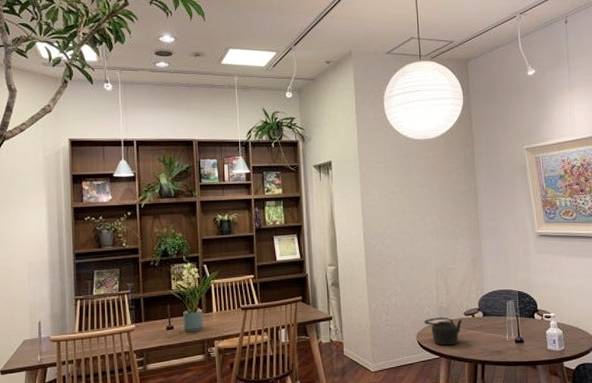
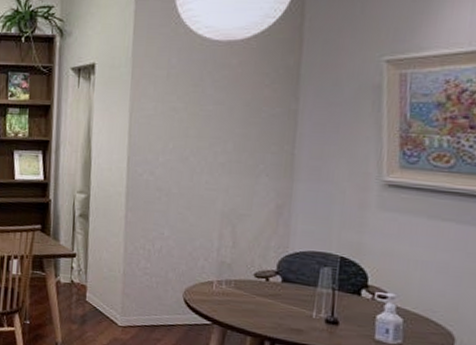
teapot: present [424,317,463,346] -> none [196,273,251,312]

